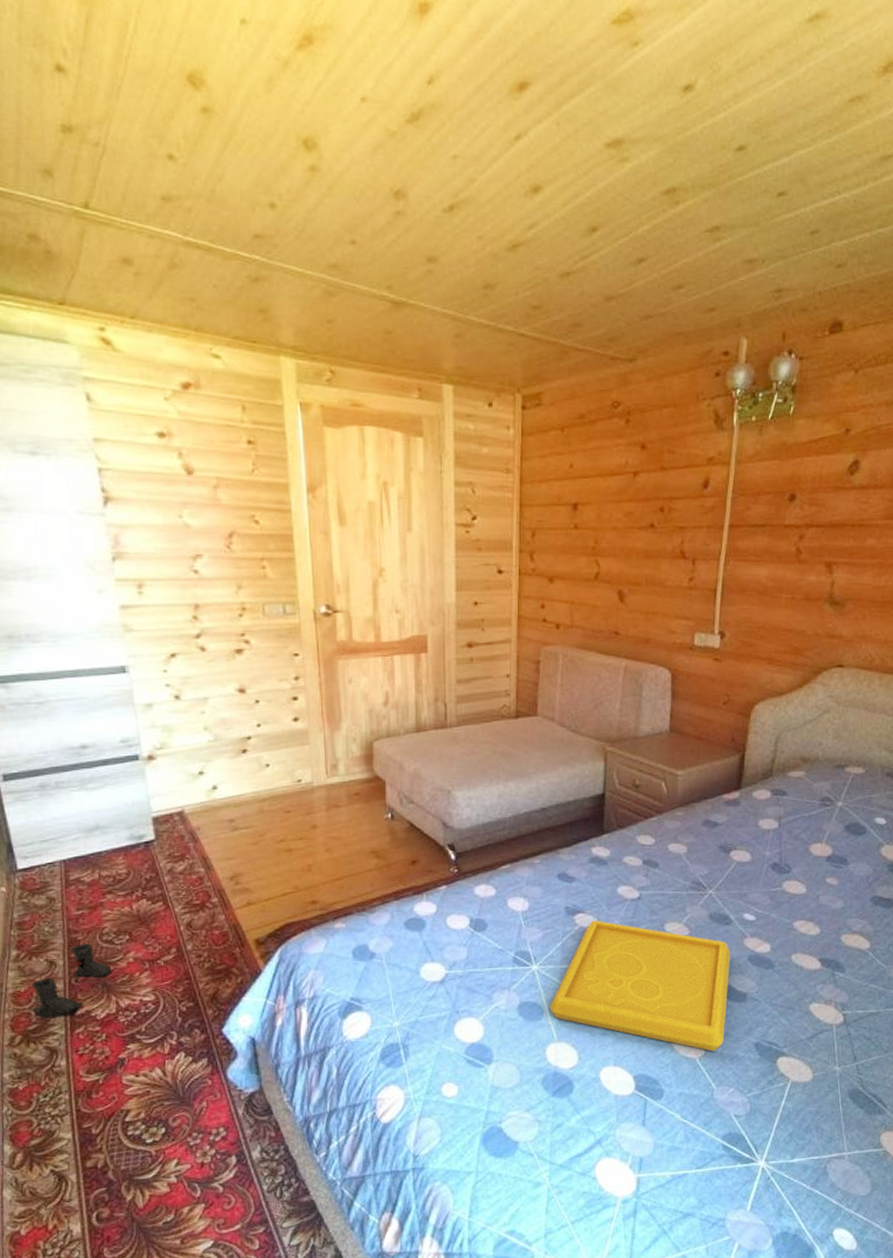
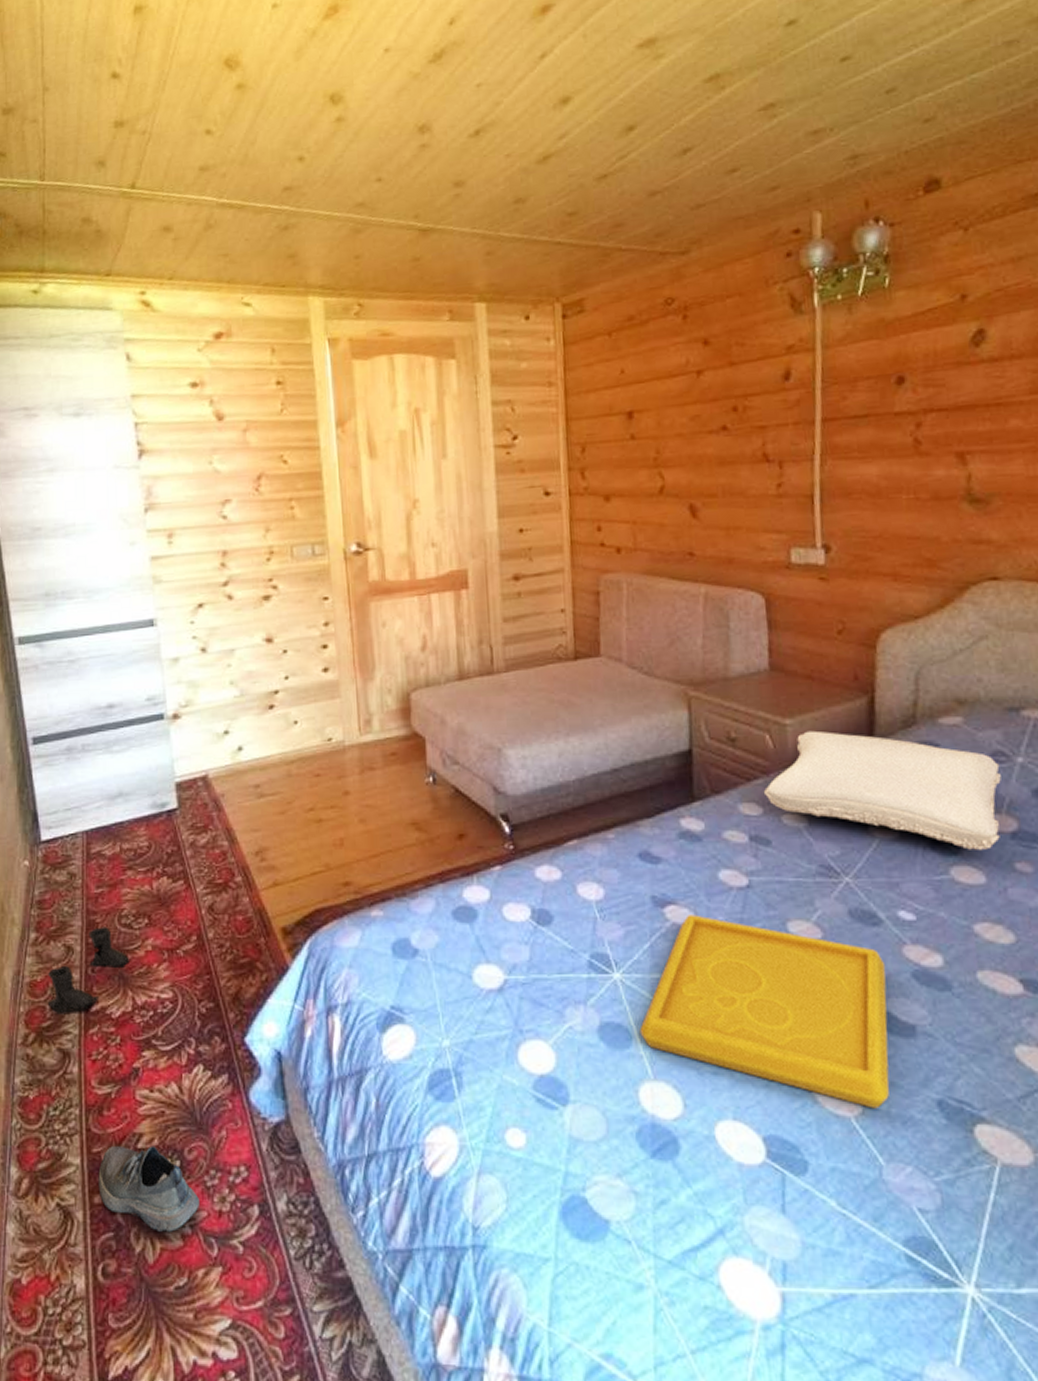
shoe: none [89,1118,184,1183] -> present [98,1146,199,1232]
pillow: none [656,780,826,869] -> present [763,730,1001,850]

